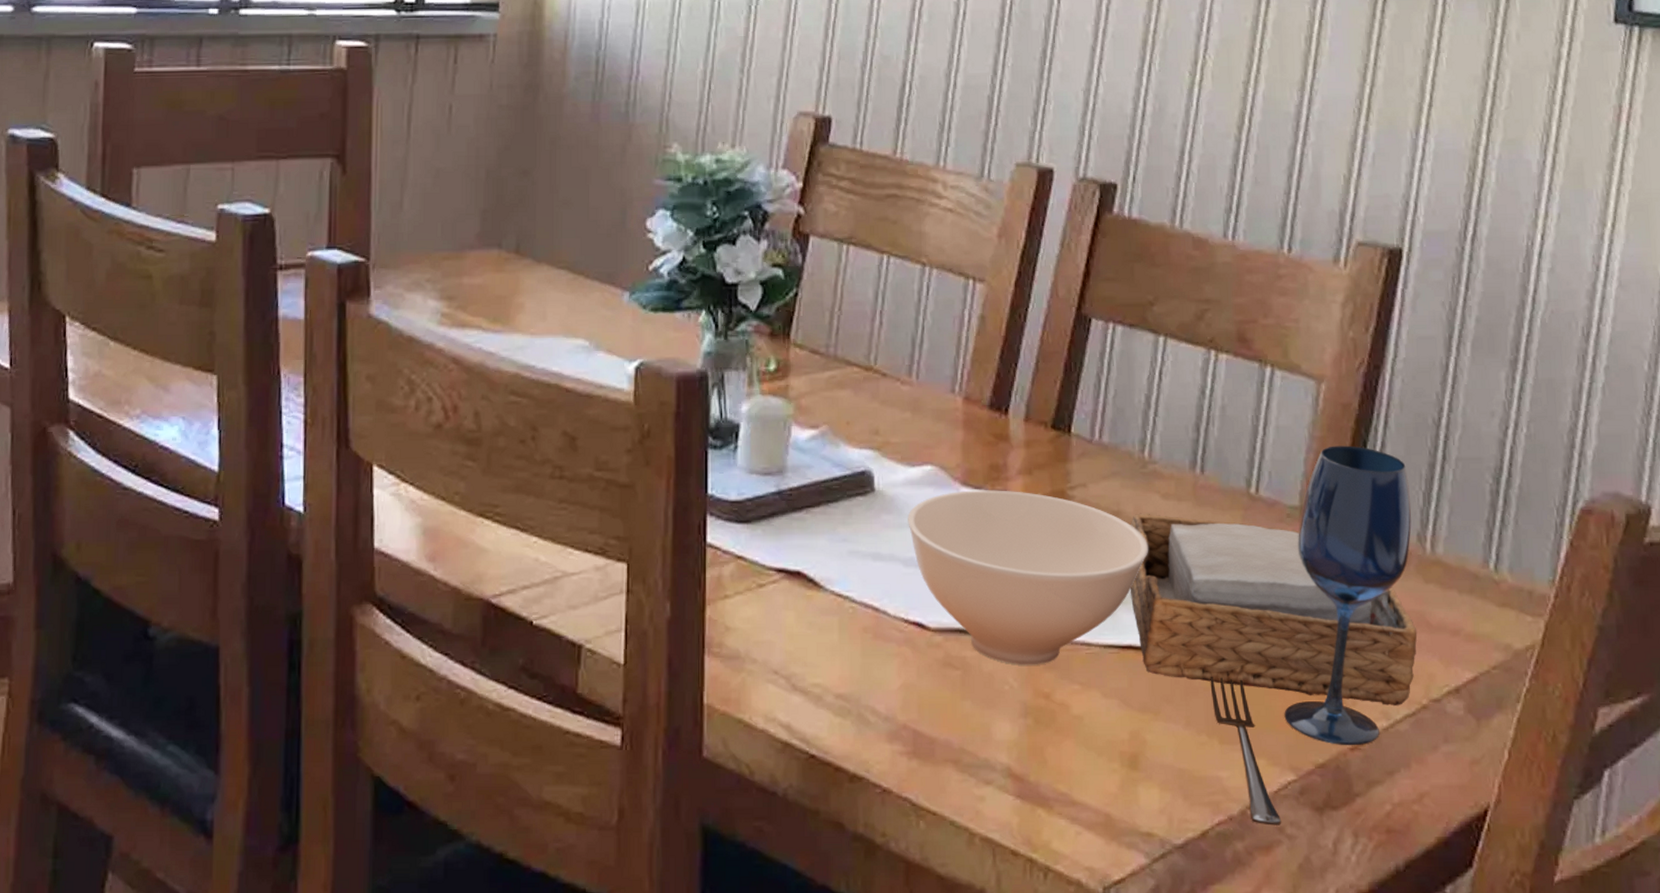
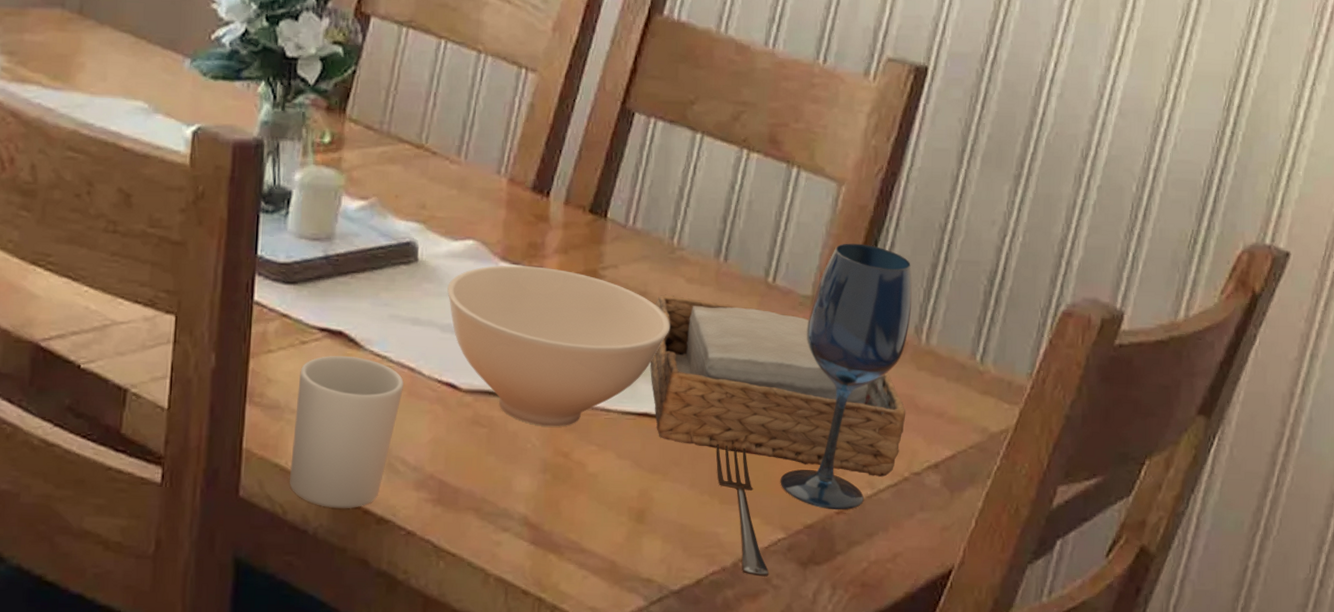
mug: none [755,598,868,767] -> present [290,356,404,509]

